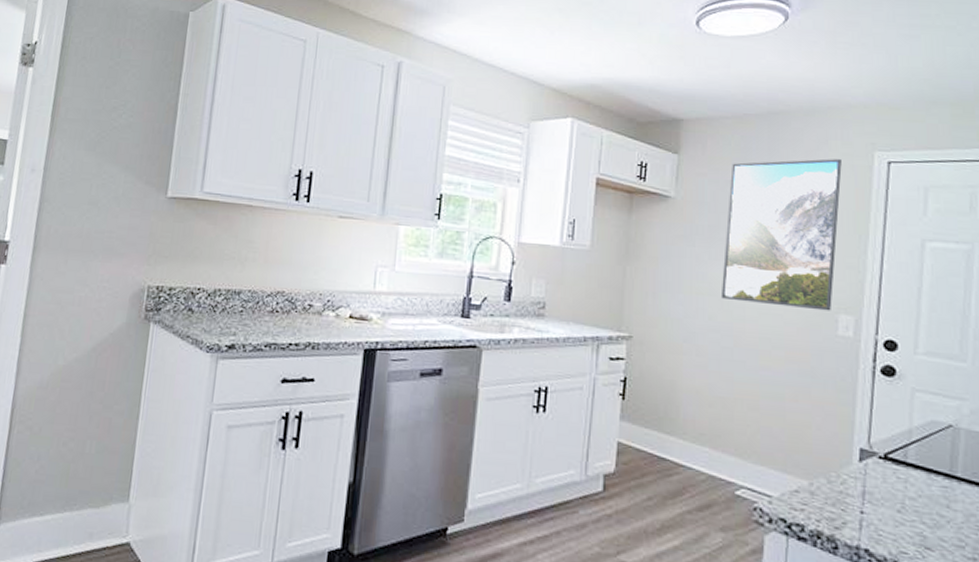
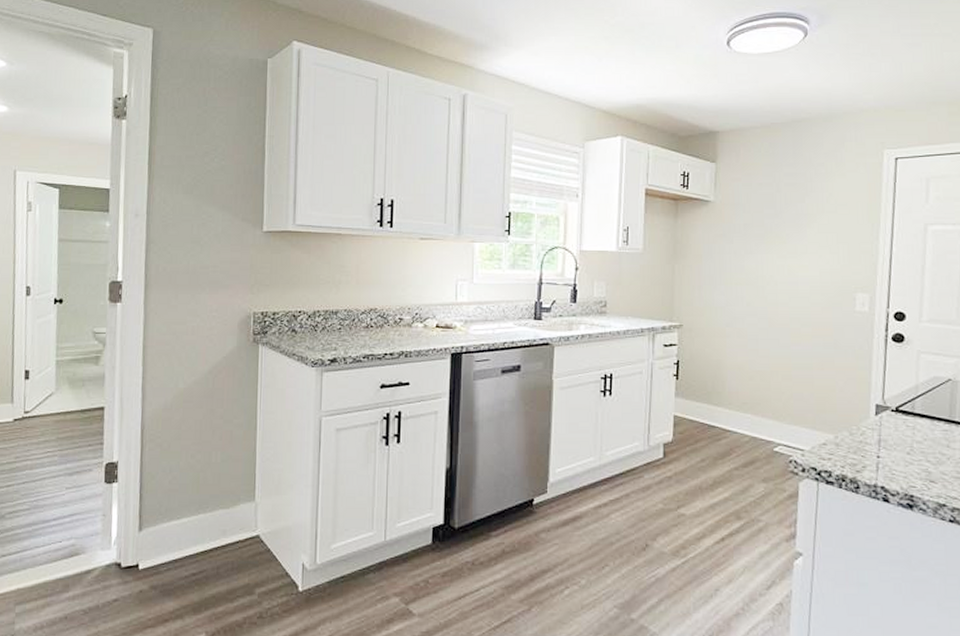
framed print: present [720,159,842,311] -> none [756,158,856,291]

